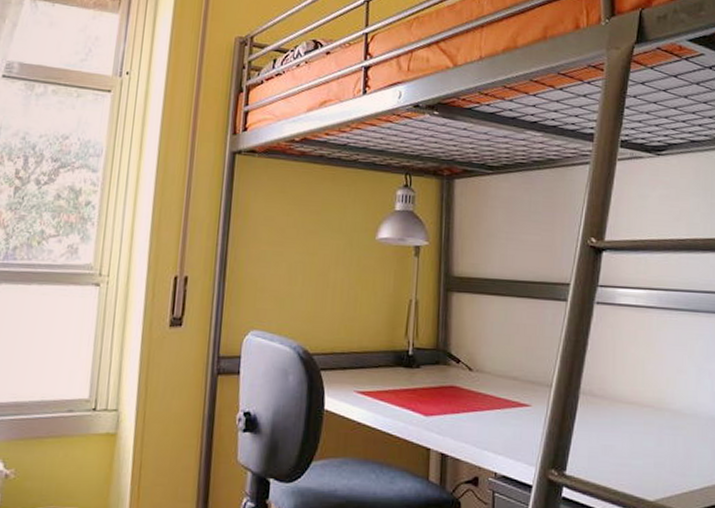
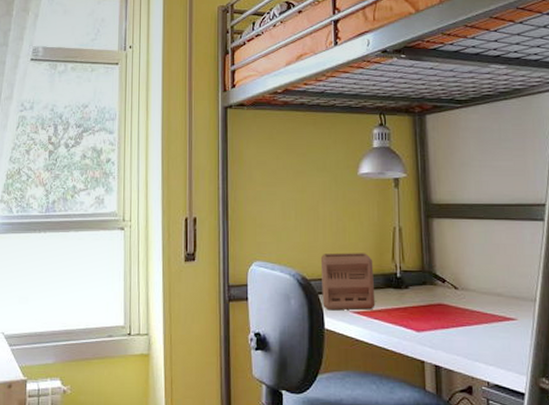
desk organizer: none [324,325,385,390] -> present [320,253,376,311]

